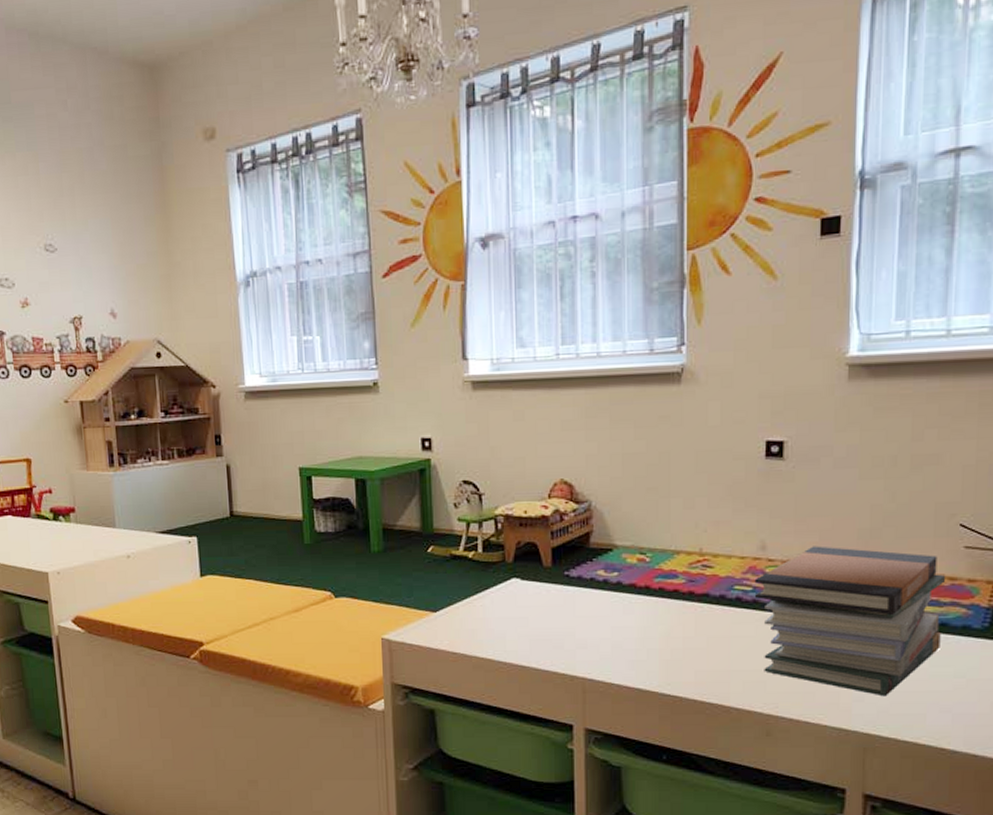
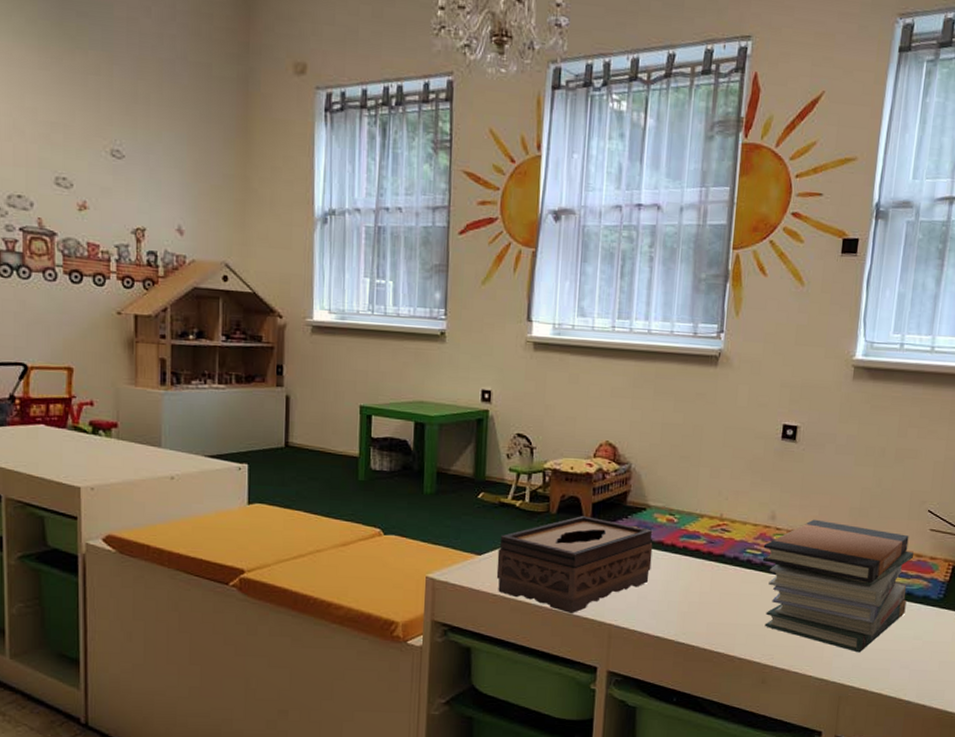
tissue box: none [453,563,624,669] -> present [496,516,653,614]

